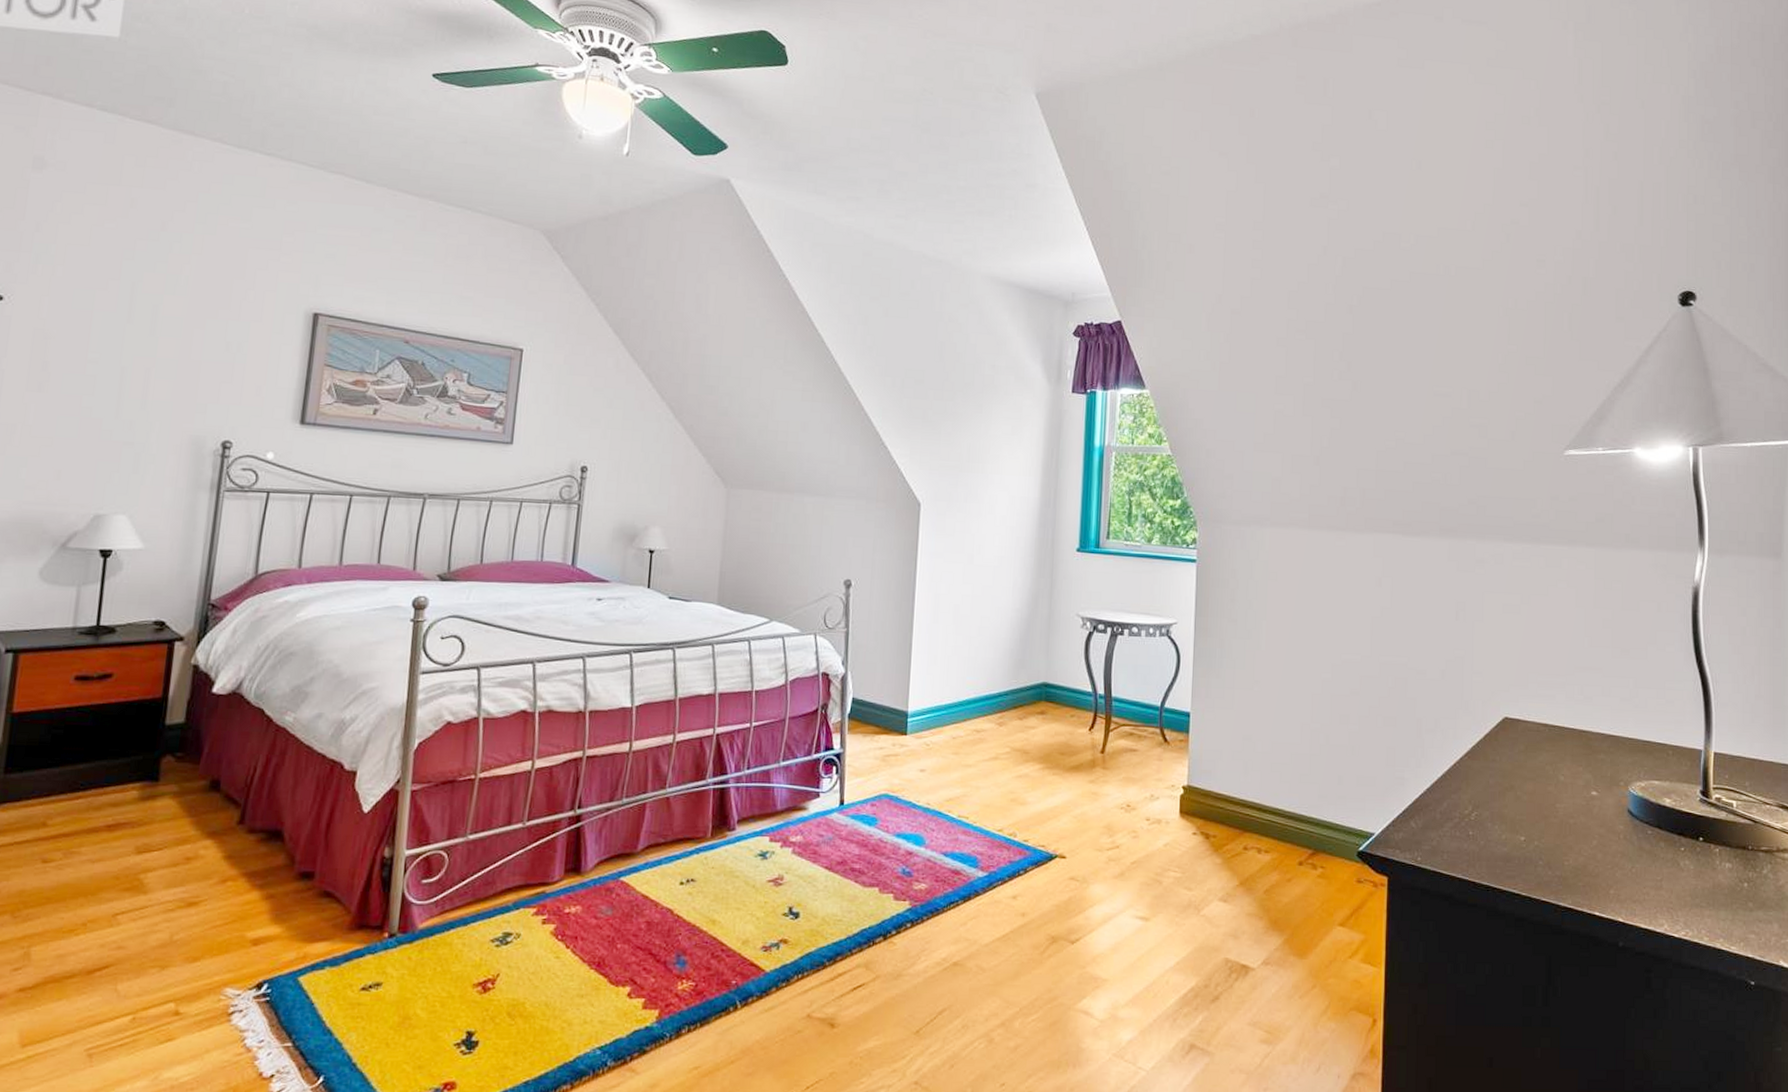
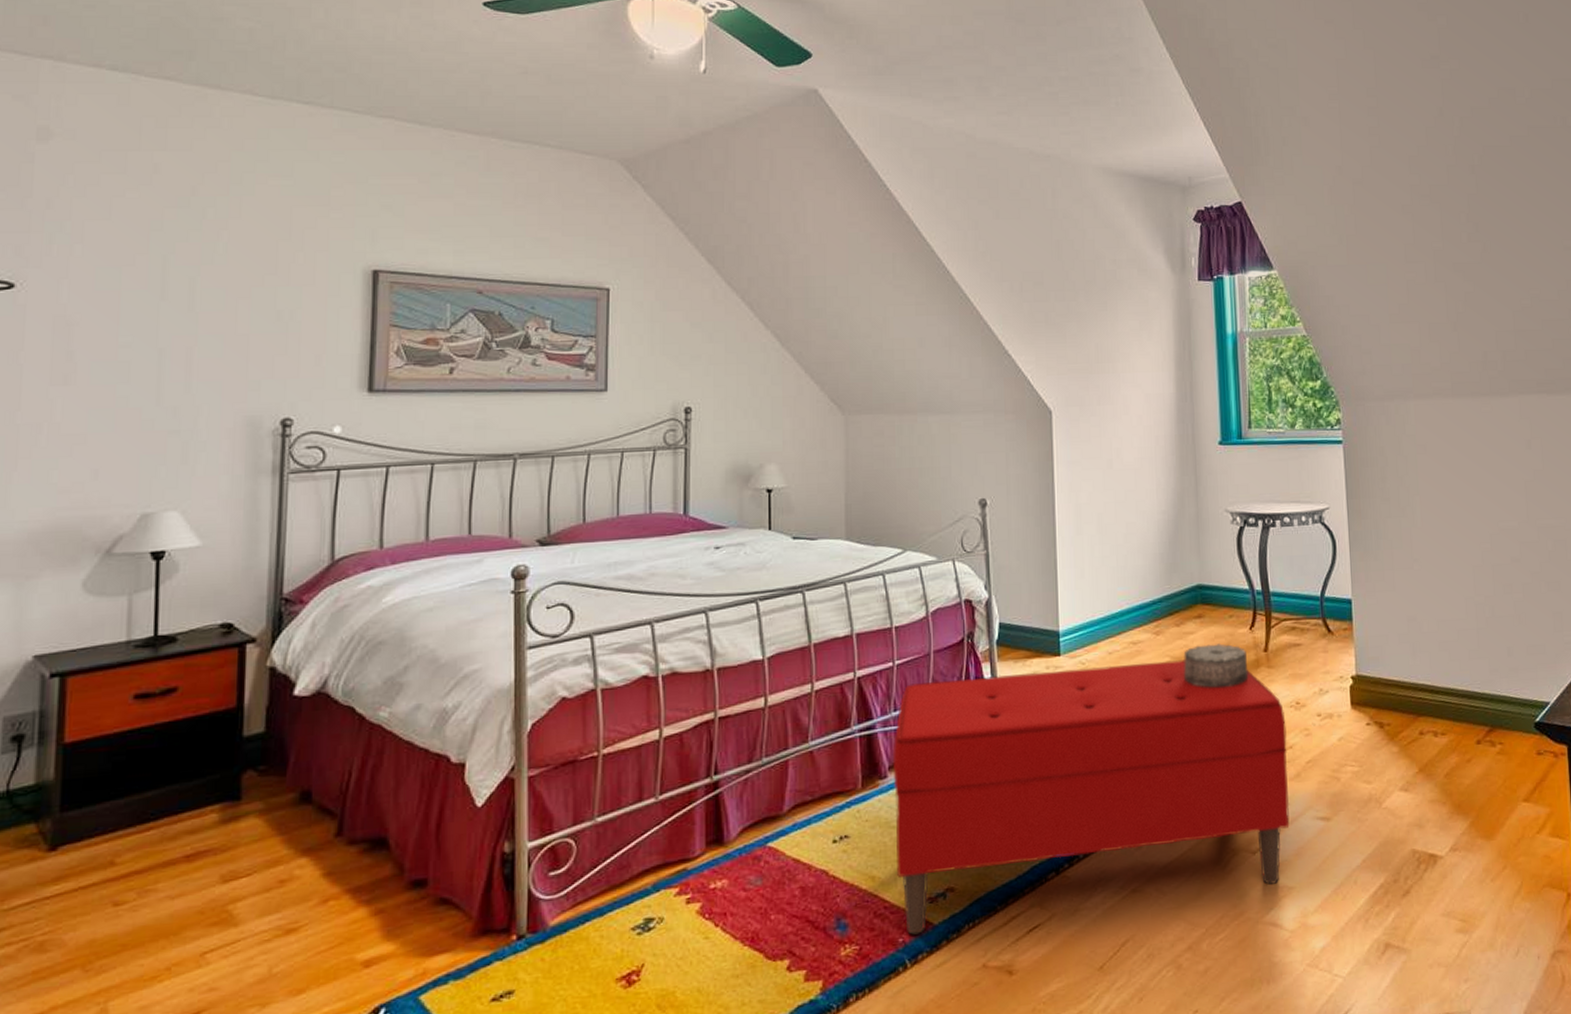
bench: none [736,744,1115,979] -> present [892,660,1290,935]
decorative box: none [1022,740,1084,783] -> present [1183,643,1249,688]

